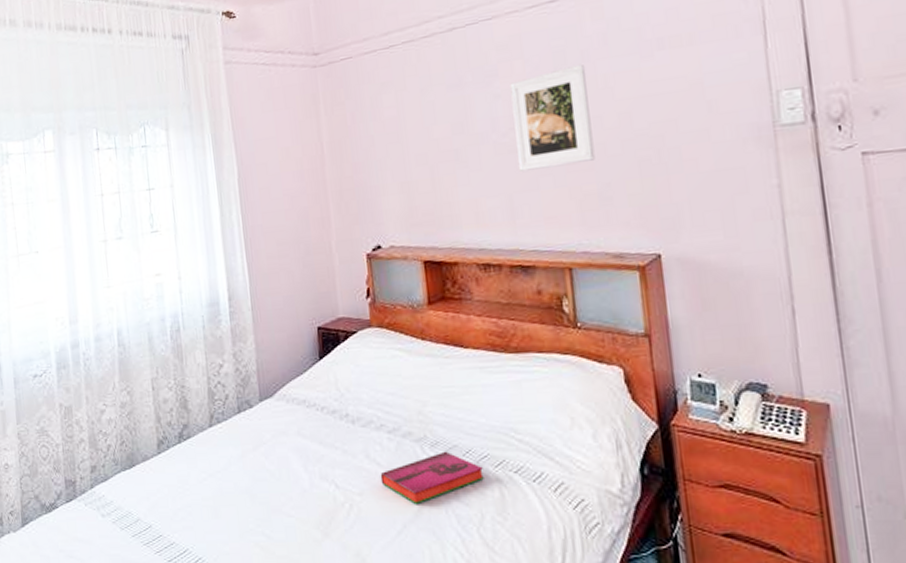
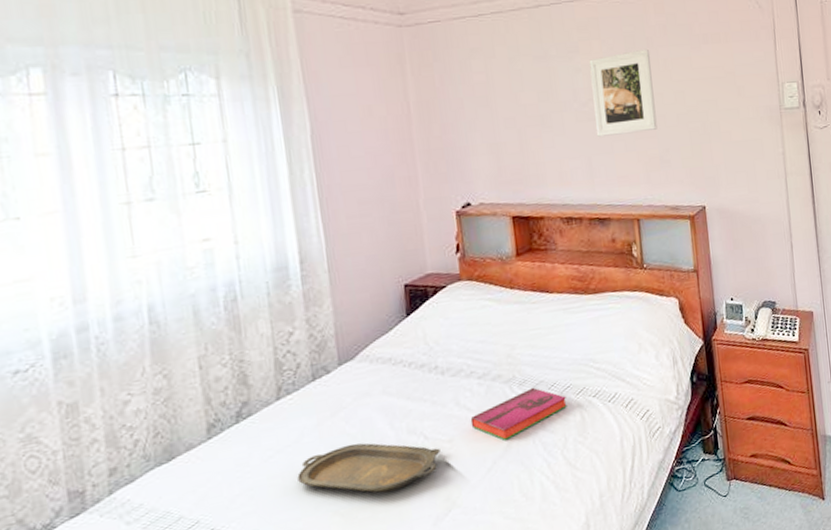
serving tray: none [225,480,351,534] -> present [297,443,441,493]

